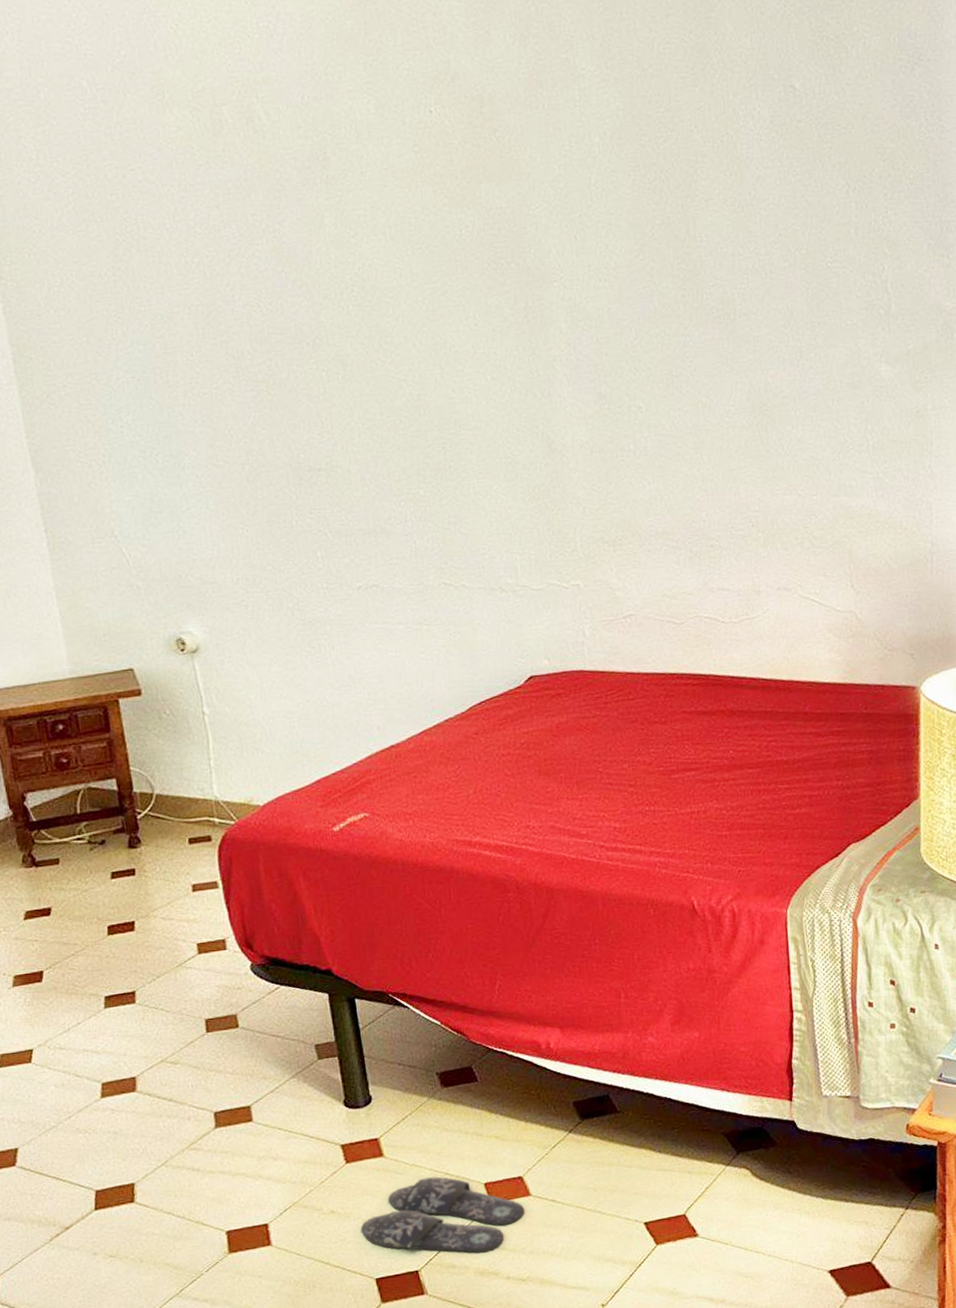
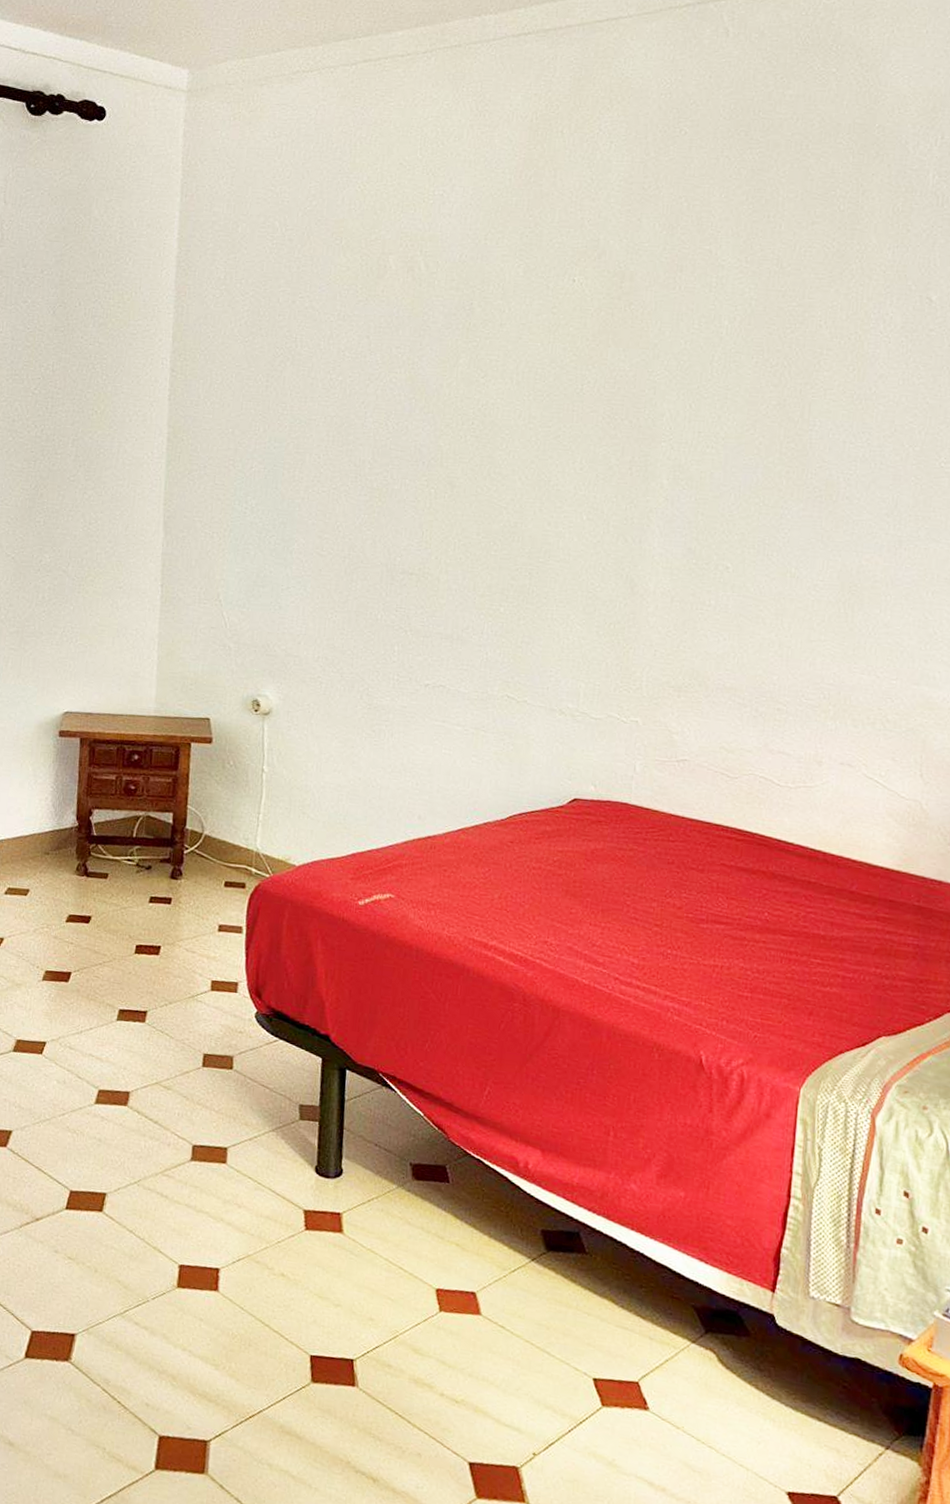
slippers: present [361,1176,524,1253] -> none [306,1266,471,1361]

